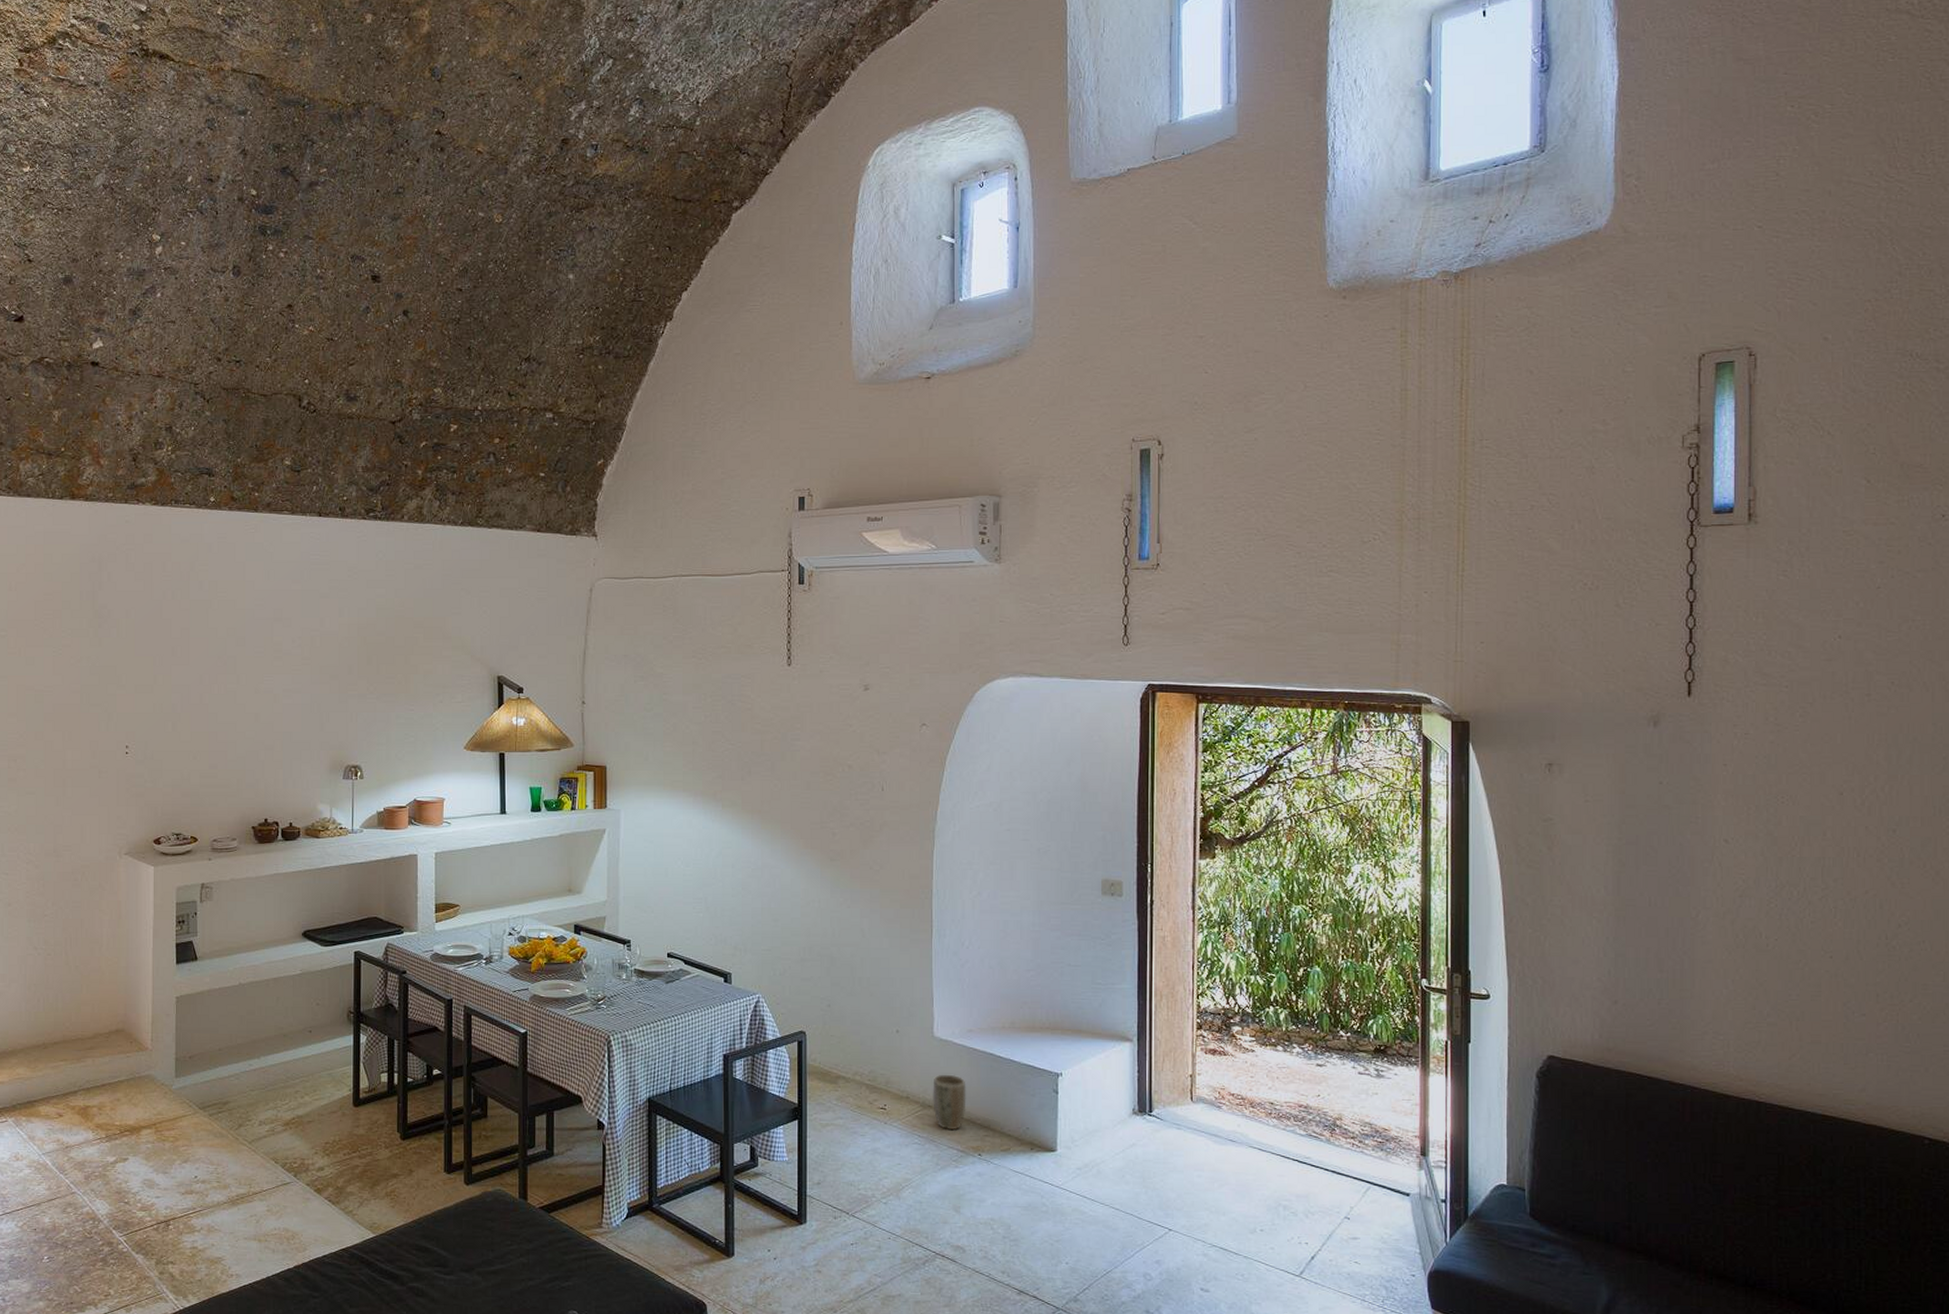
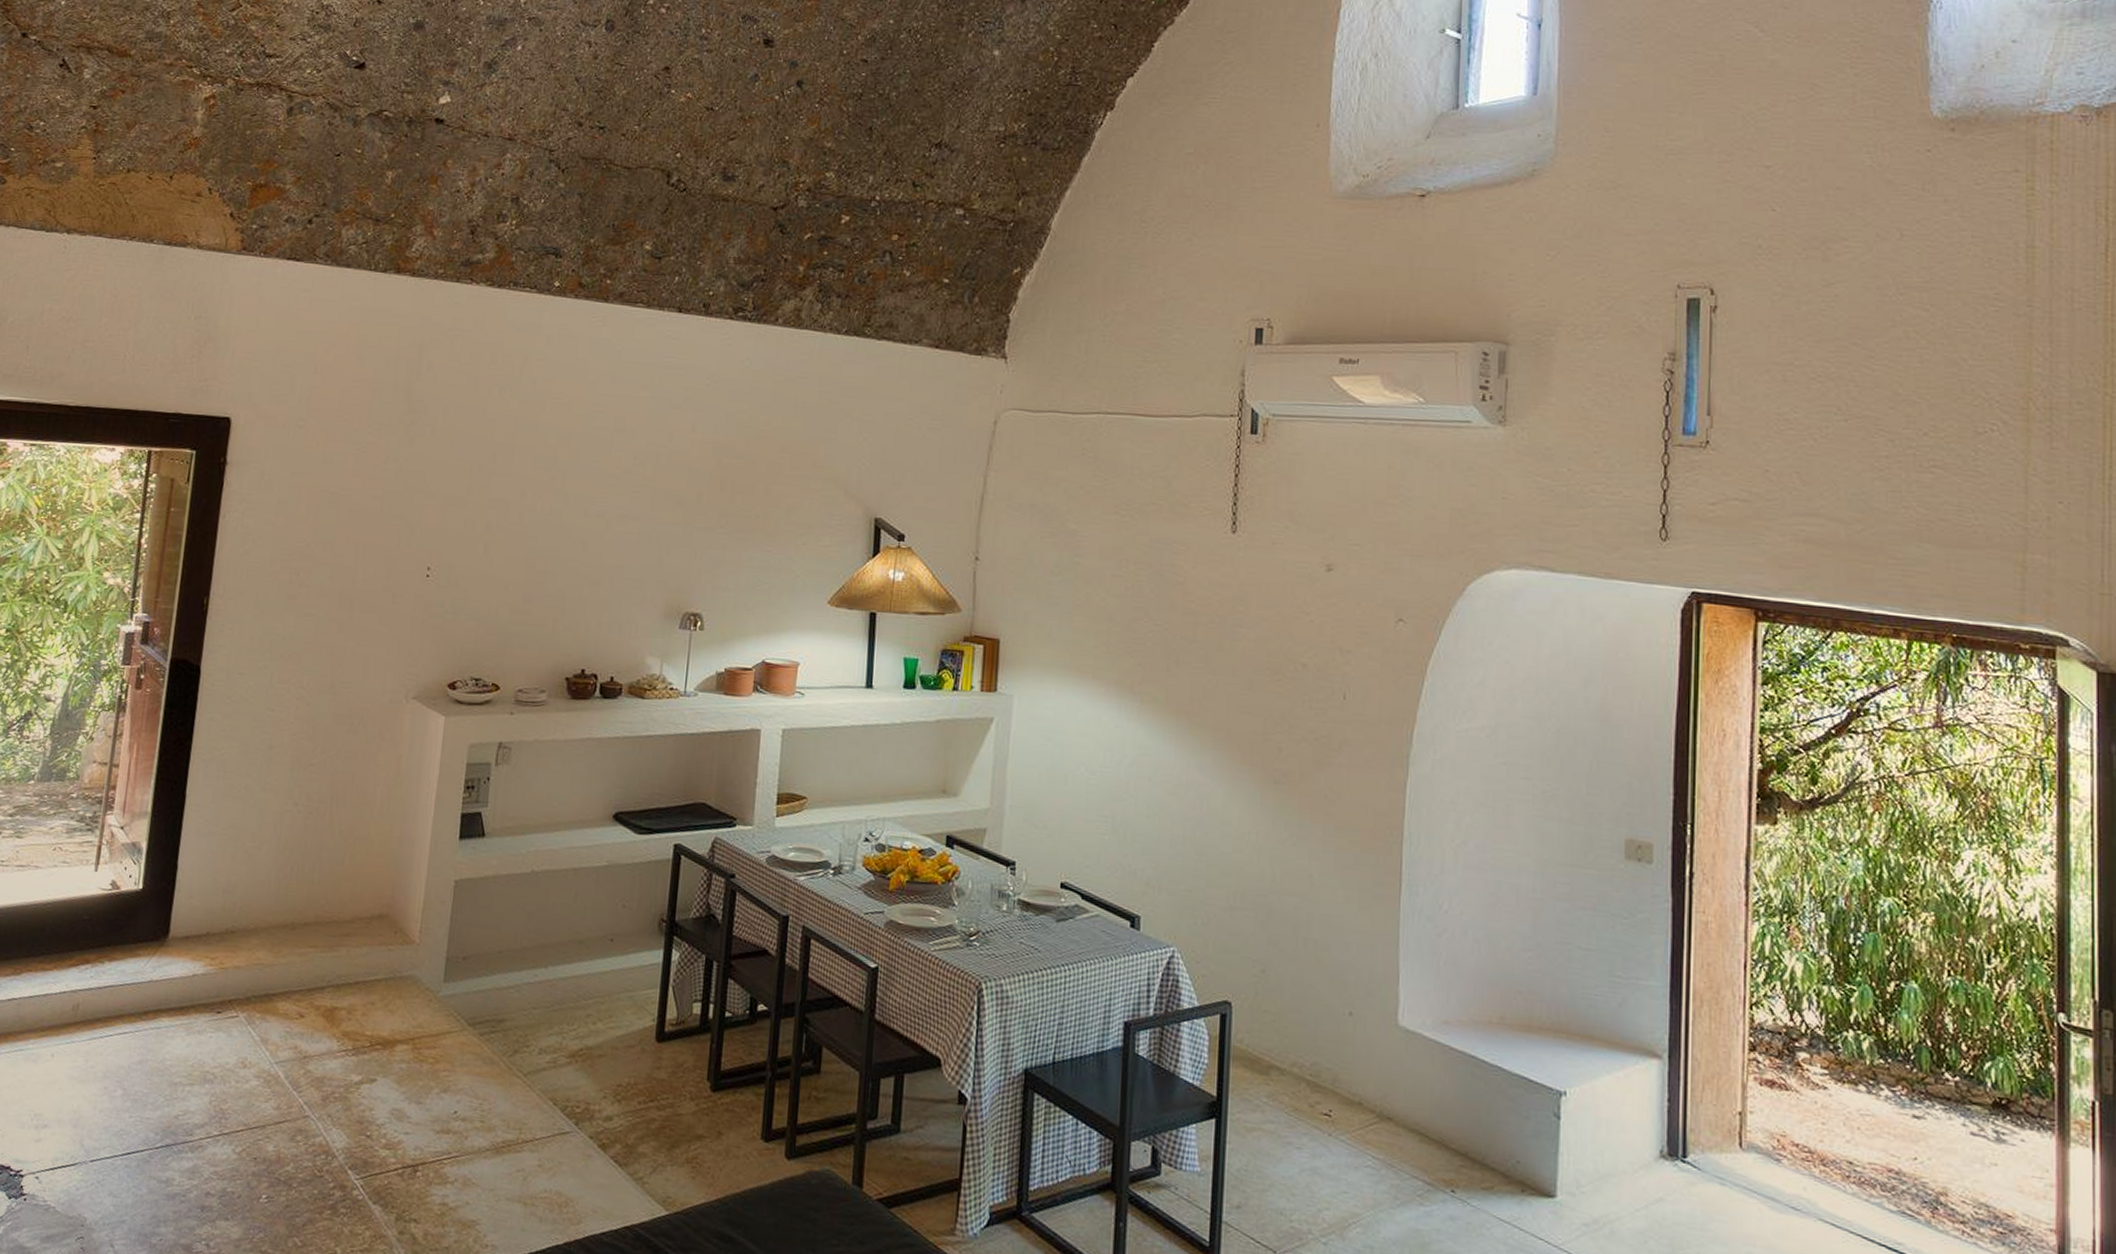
plant pot: present [933,1074,966,1130] -> none [1393,1076,1438,1154]

